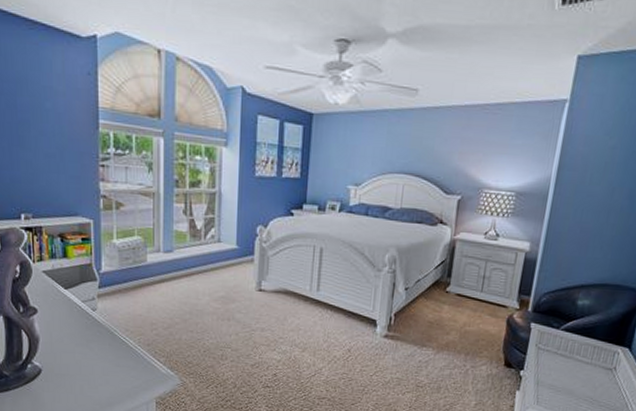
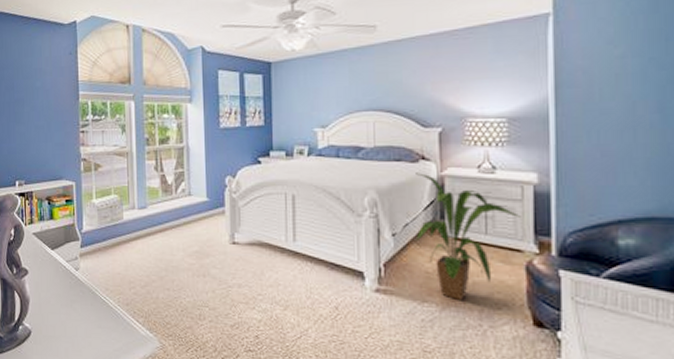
house plant: none [424,235,511,346] -> present [416,173,521,301]

